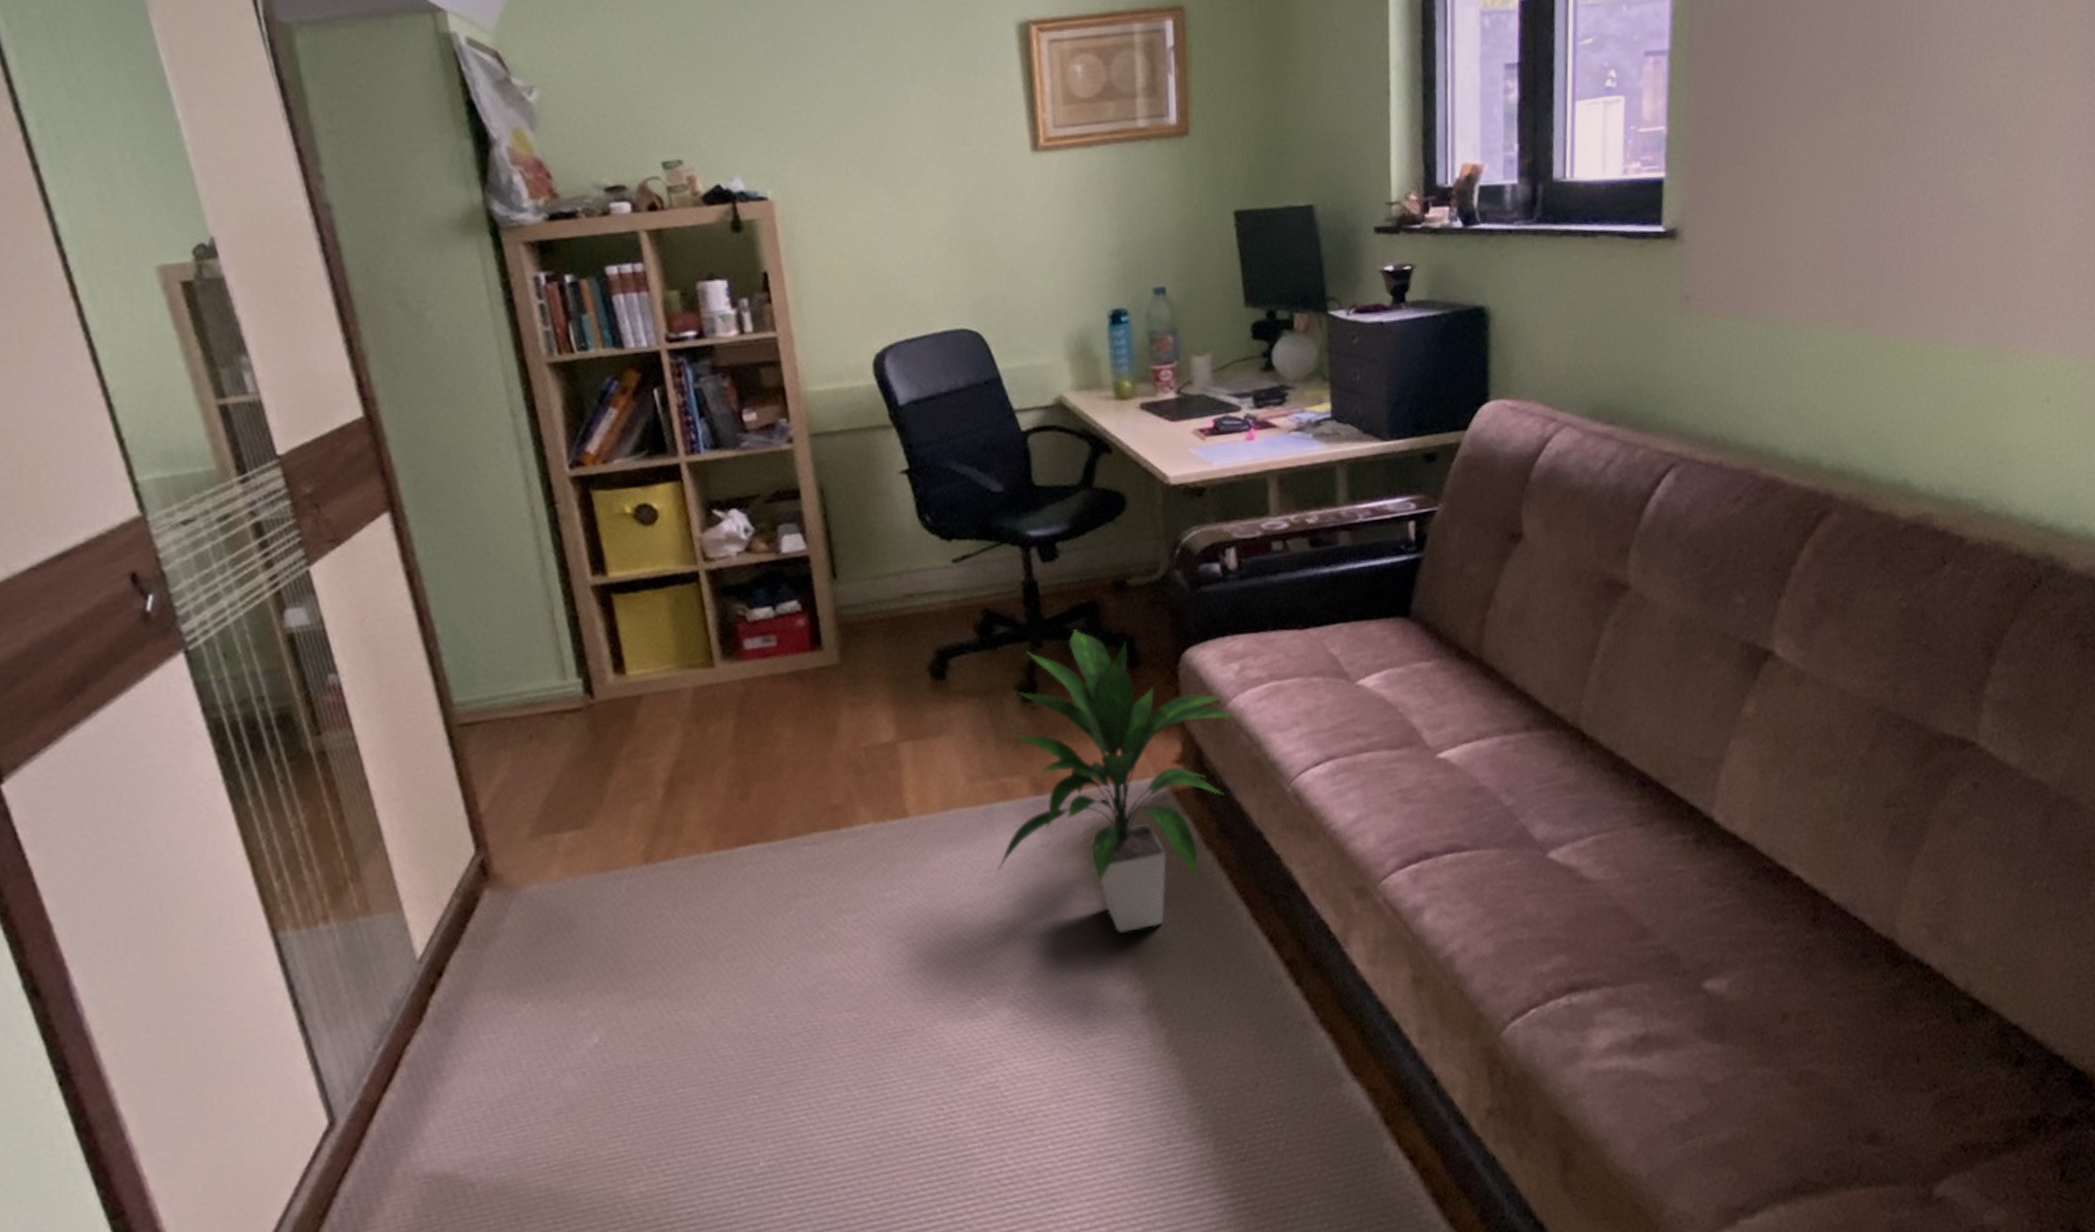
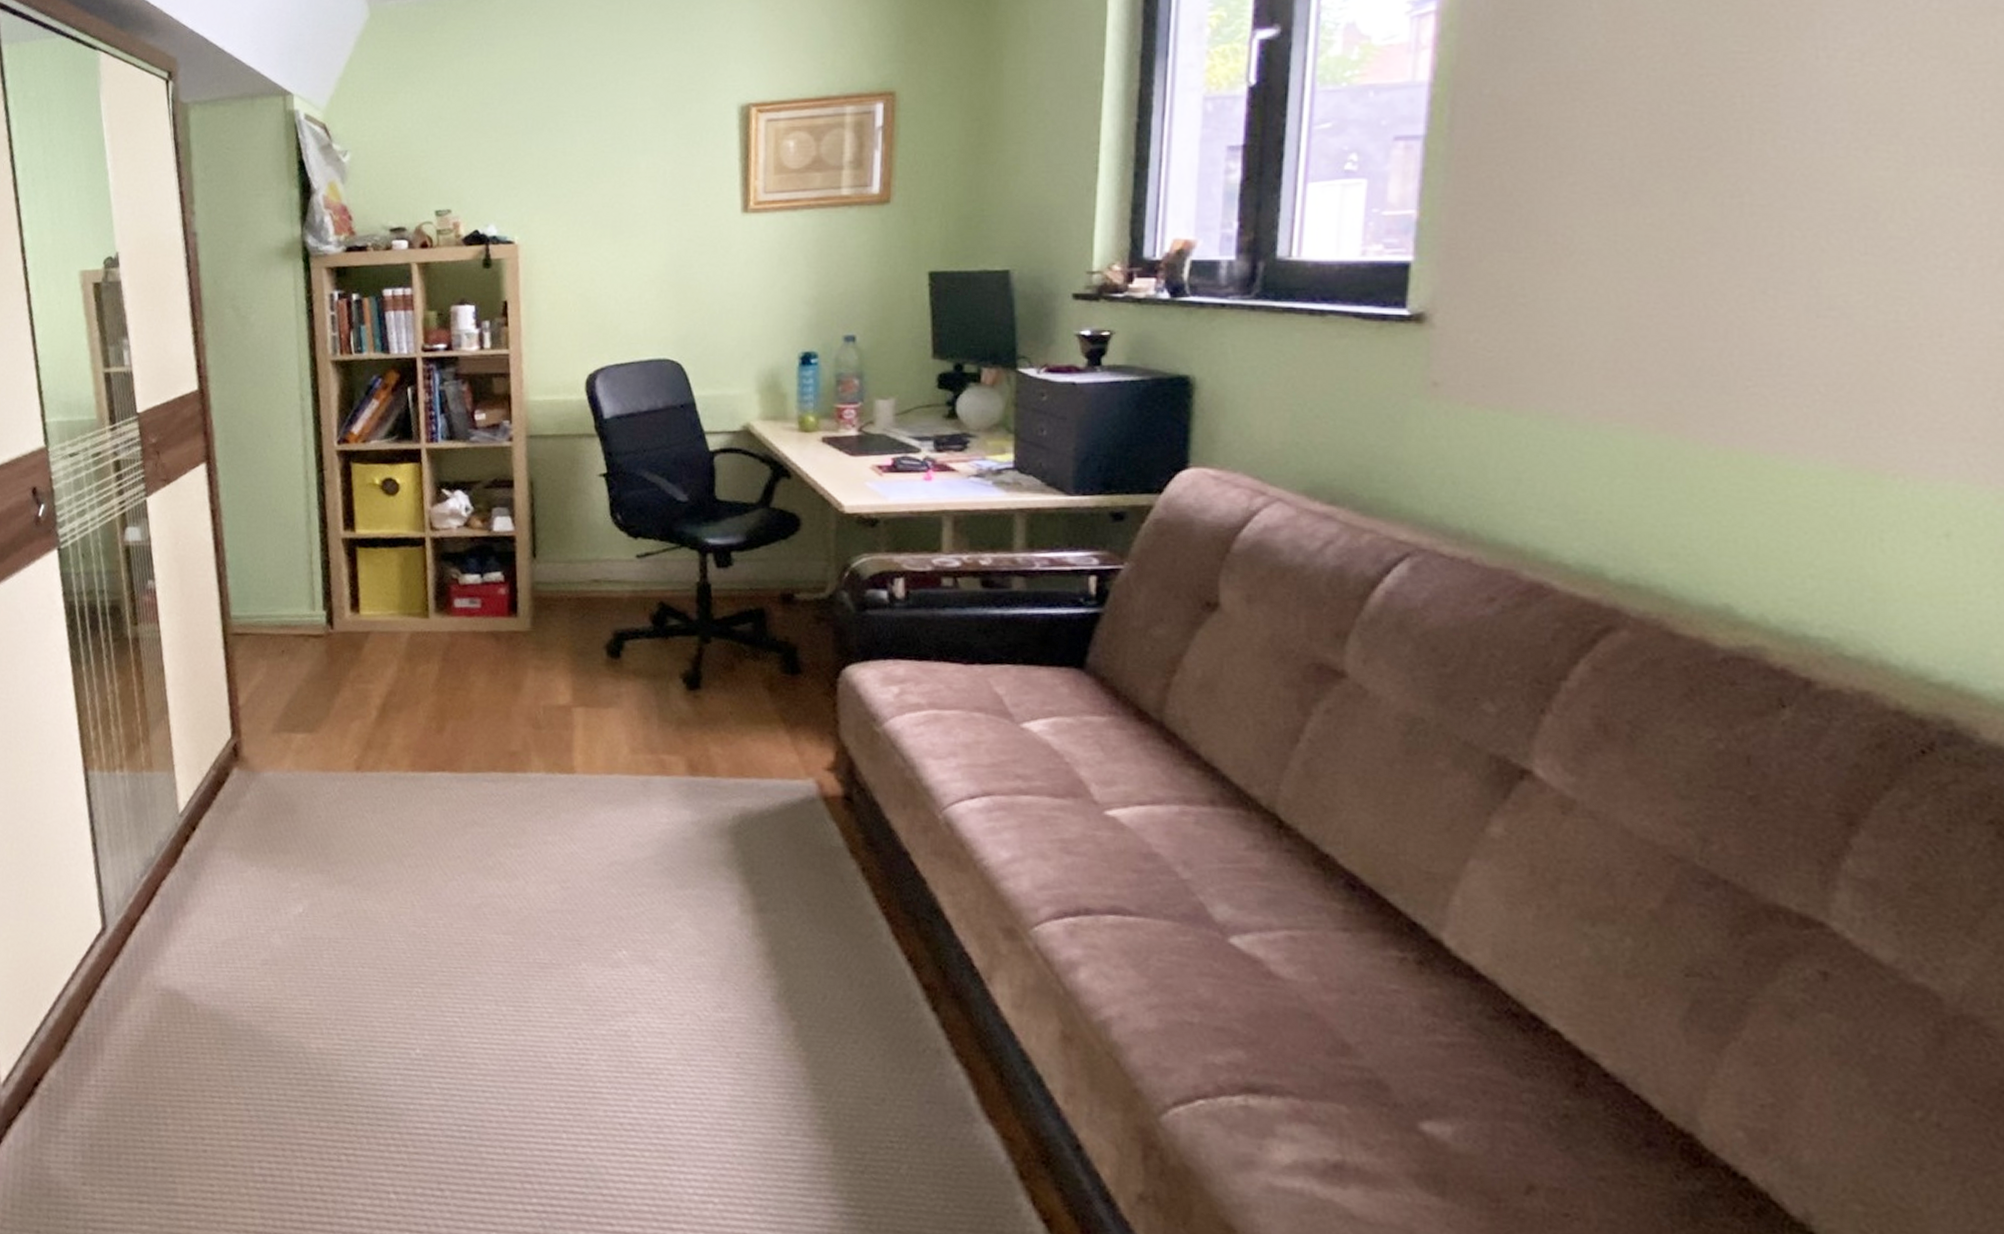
indoor plant: present [997,629,1239,933] -> none [649,632,895,922]

